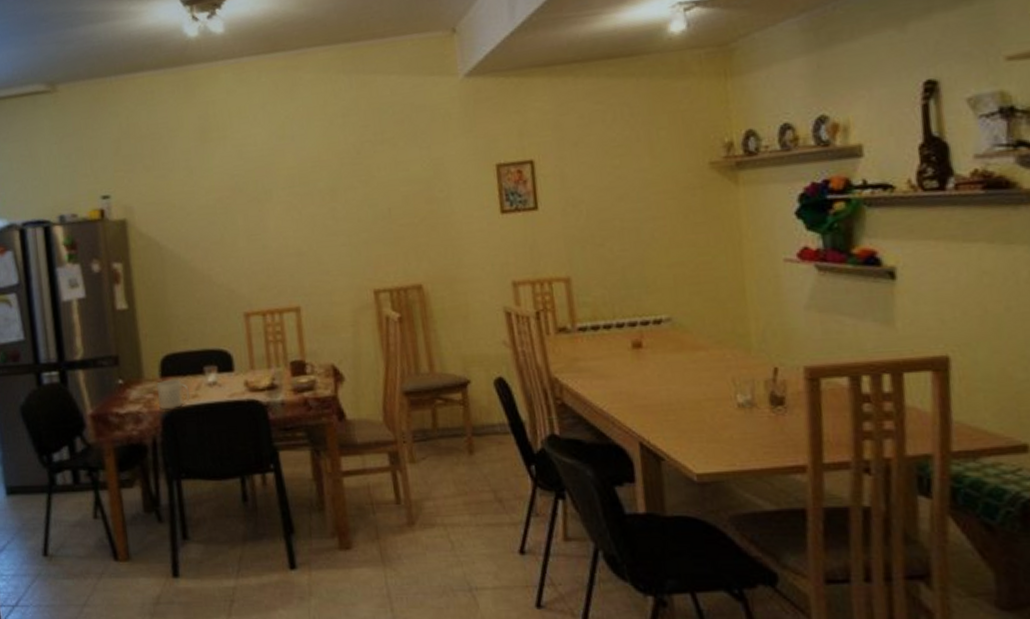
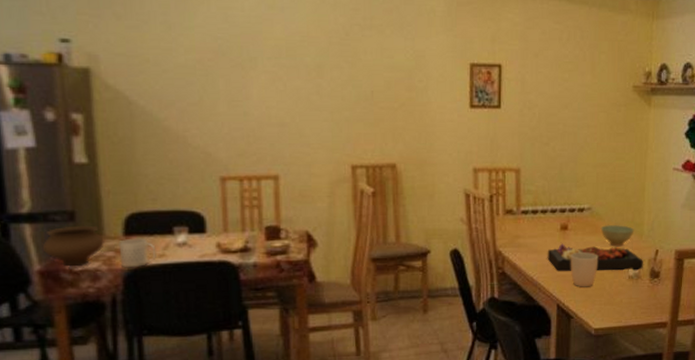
bowl: none [93,369,144,410] -> present [42,225,104,267]
food platter: none [617,363,758,400] -> present [547,242,643,271]
cup: none [649,374,691,420] -> present [570,251,599,287]
bowl: none [687,337,738,366] -> present [600,225,635,247]

